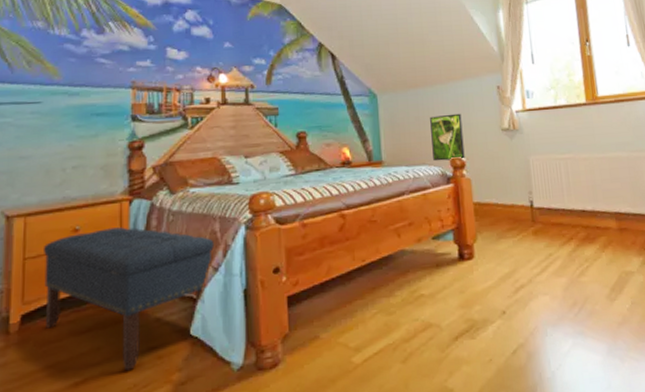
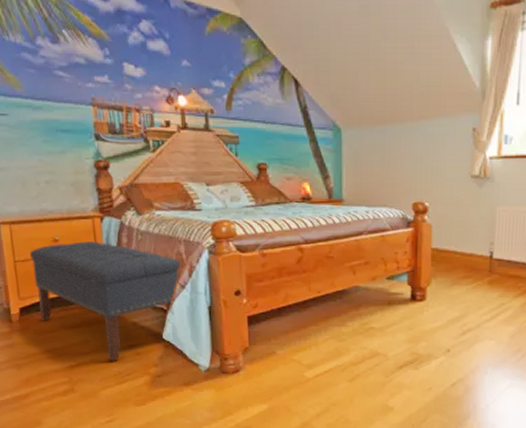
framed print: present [430,113,465,161] -> none [395,155,430,205]

